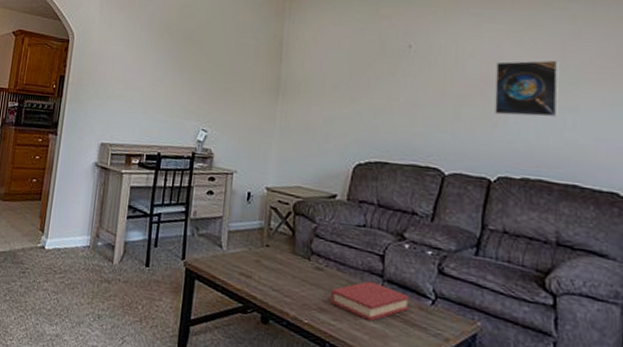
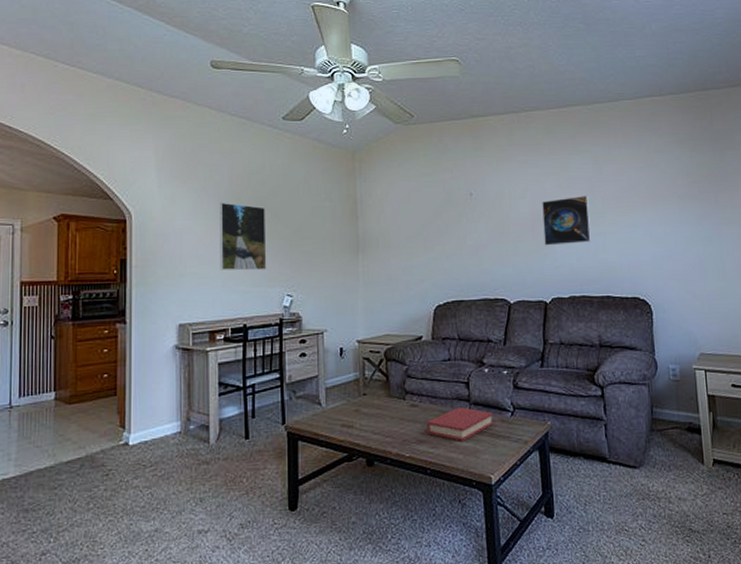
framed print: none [143,31,191,102] -> present [219,202,267,271]

